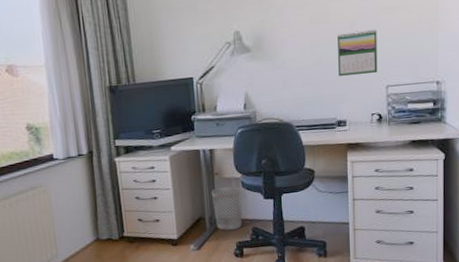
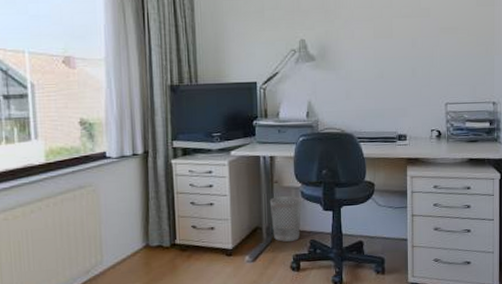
calendar: present [338,29,378,76] -> none [400,47,438,91]

